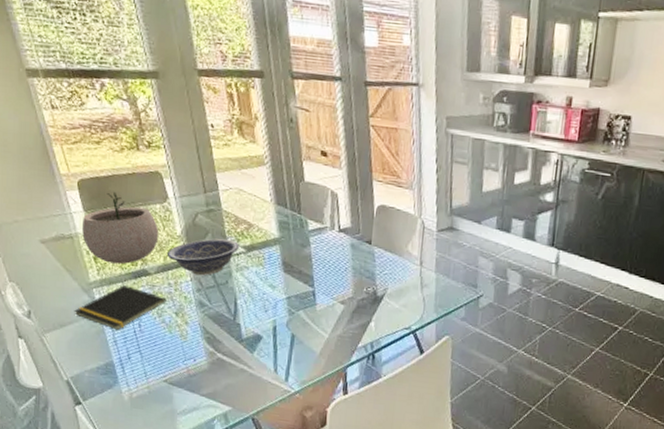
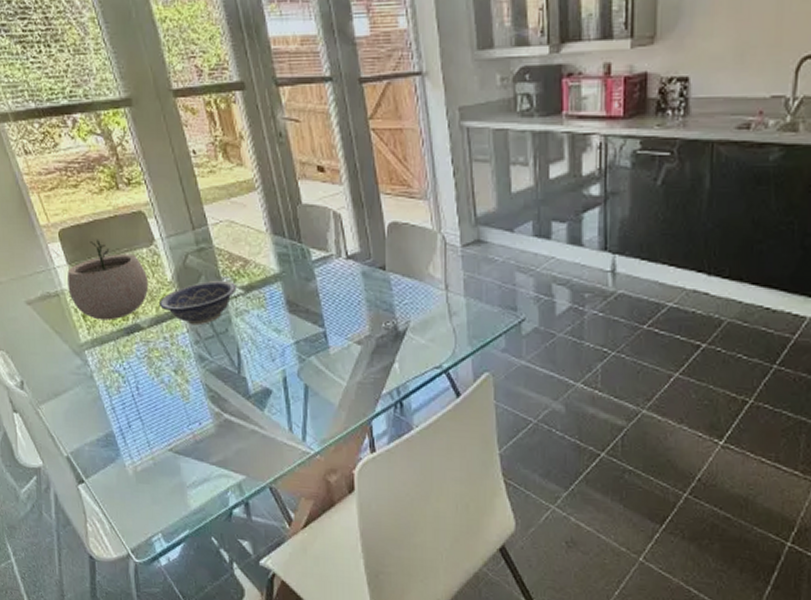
notepad: present [74,285,167,331] -> none [67,344,163,396]

